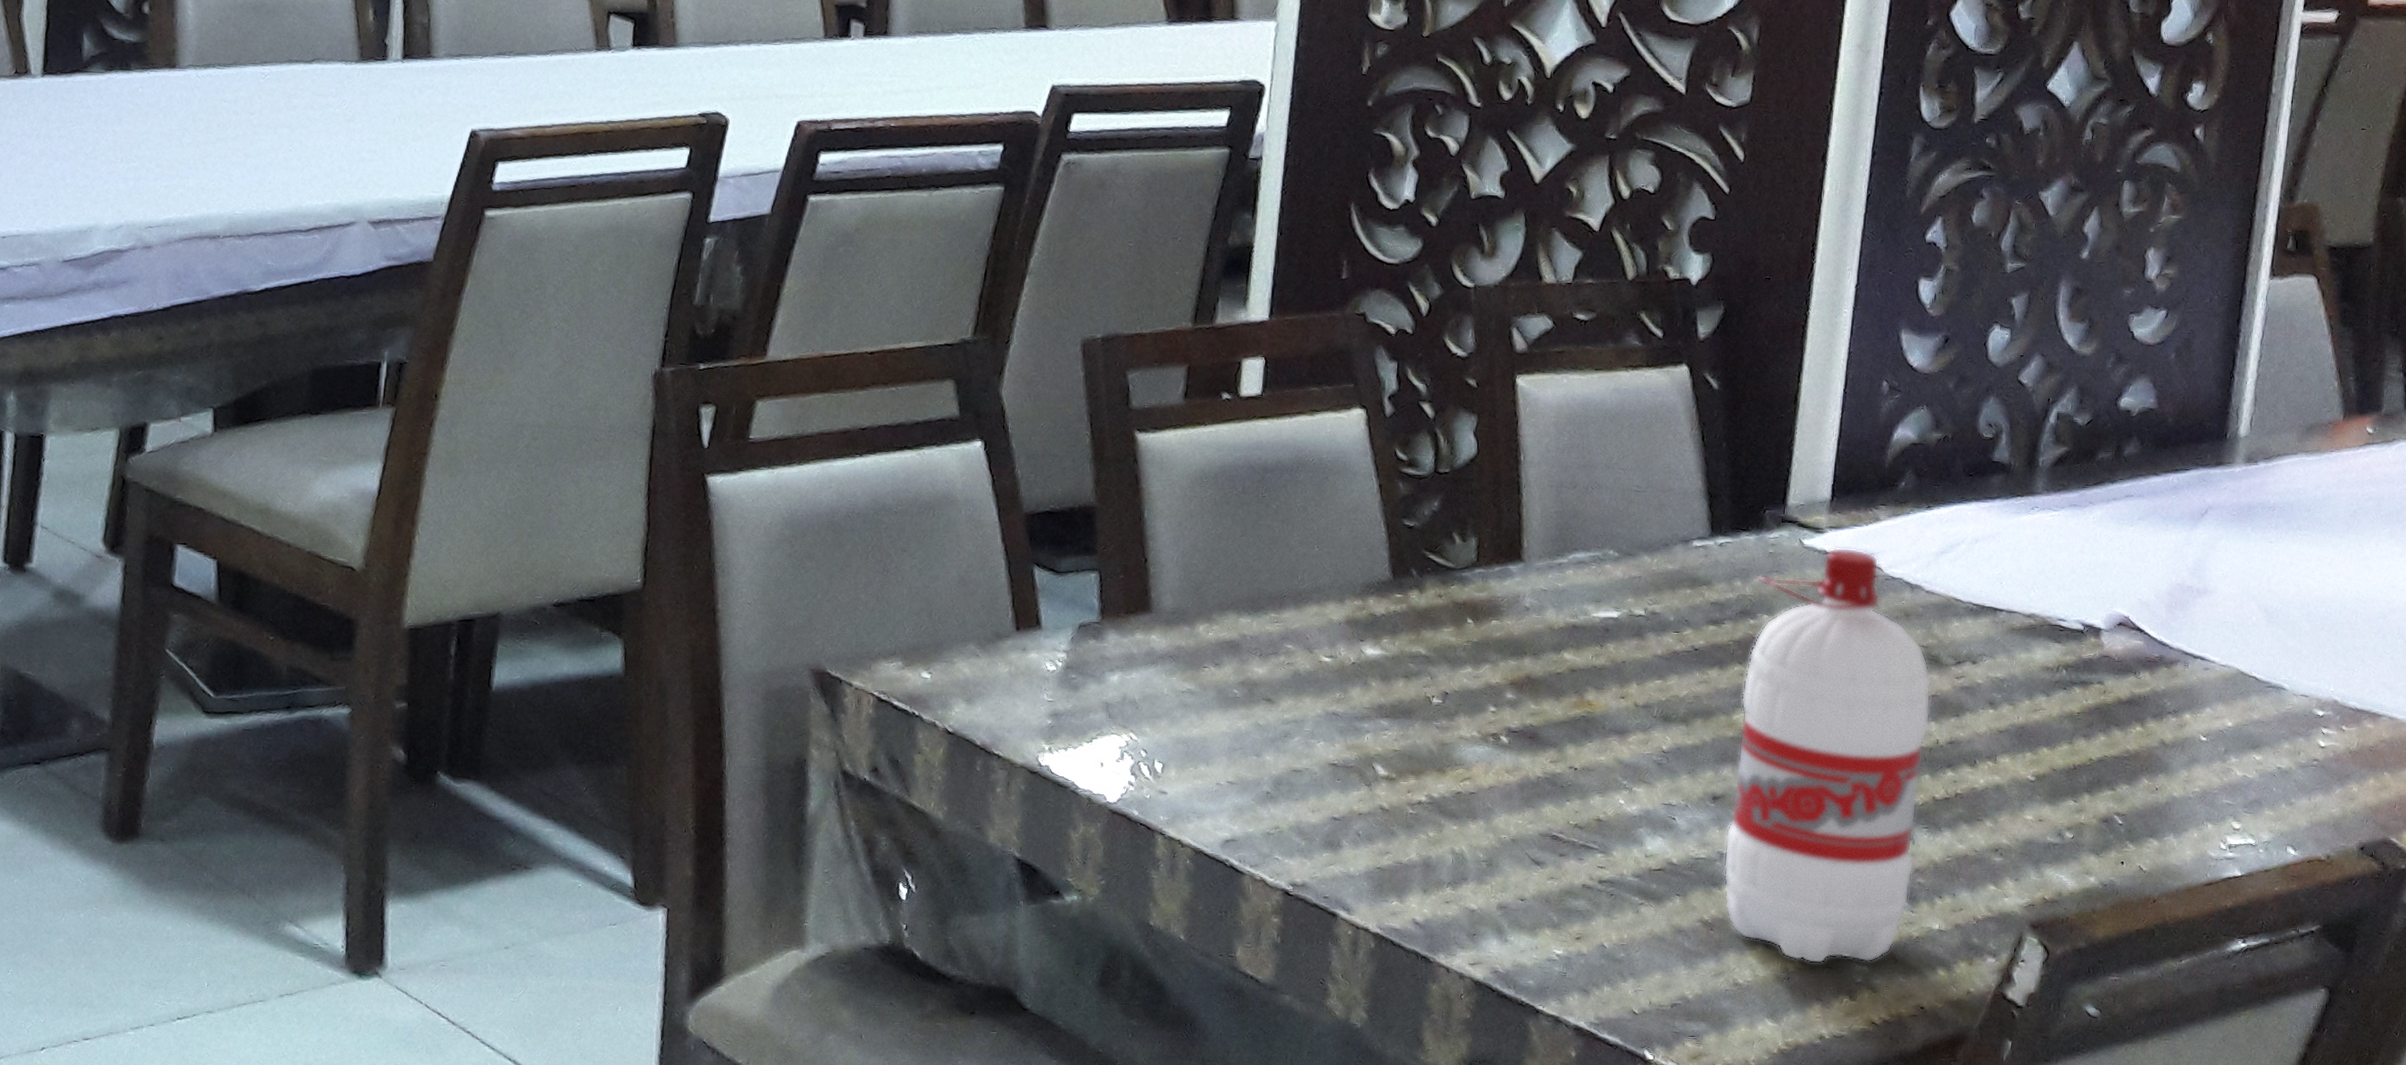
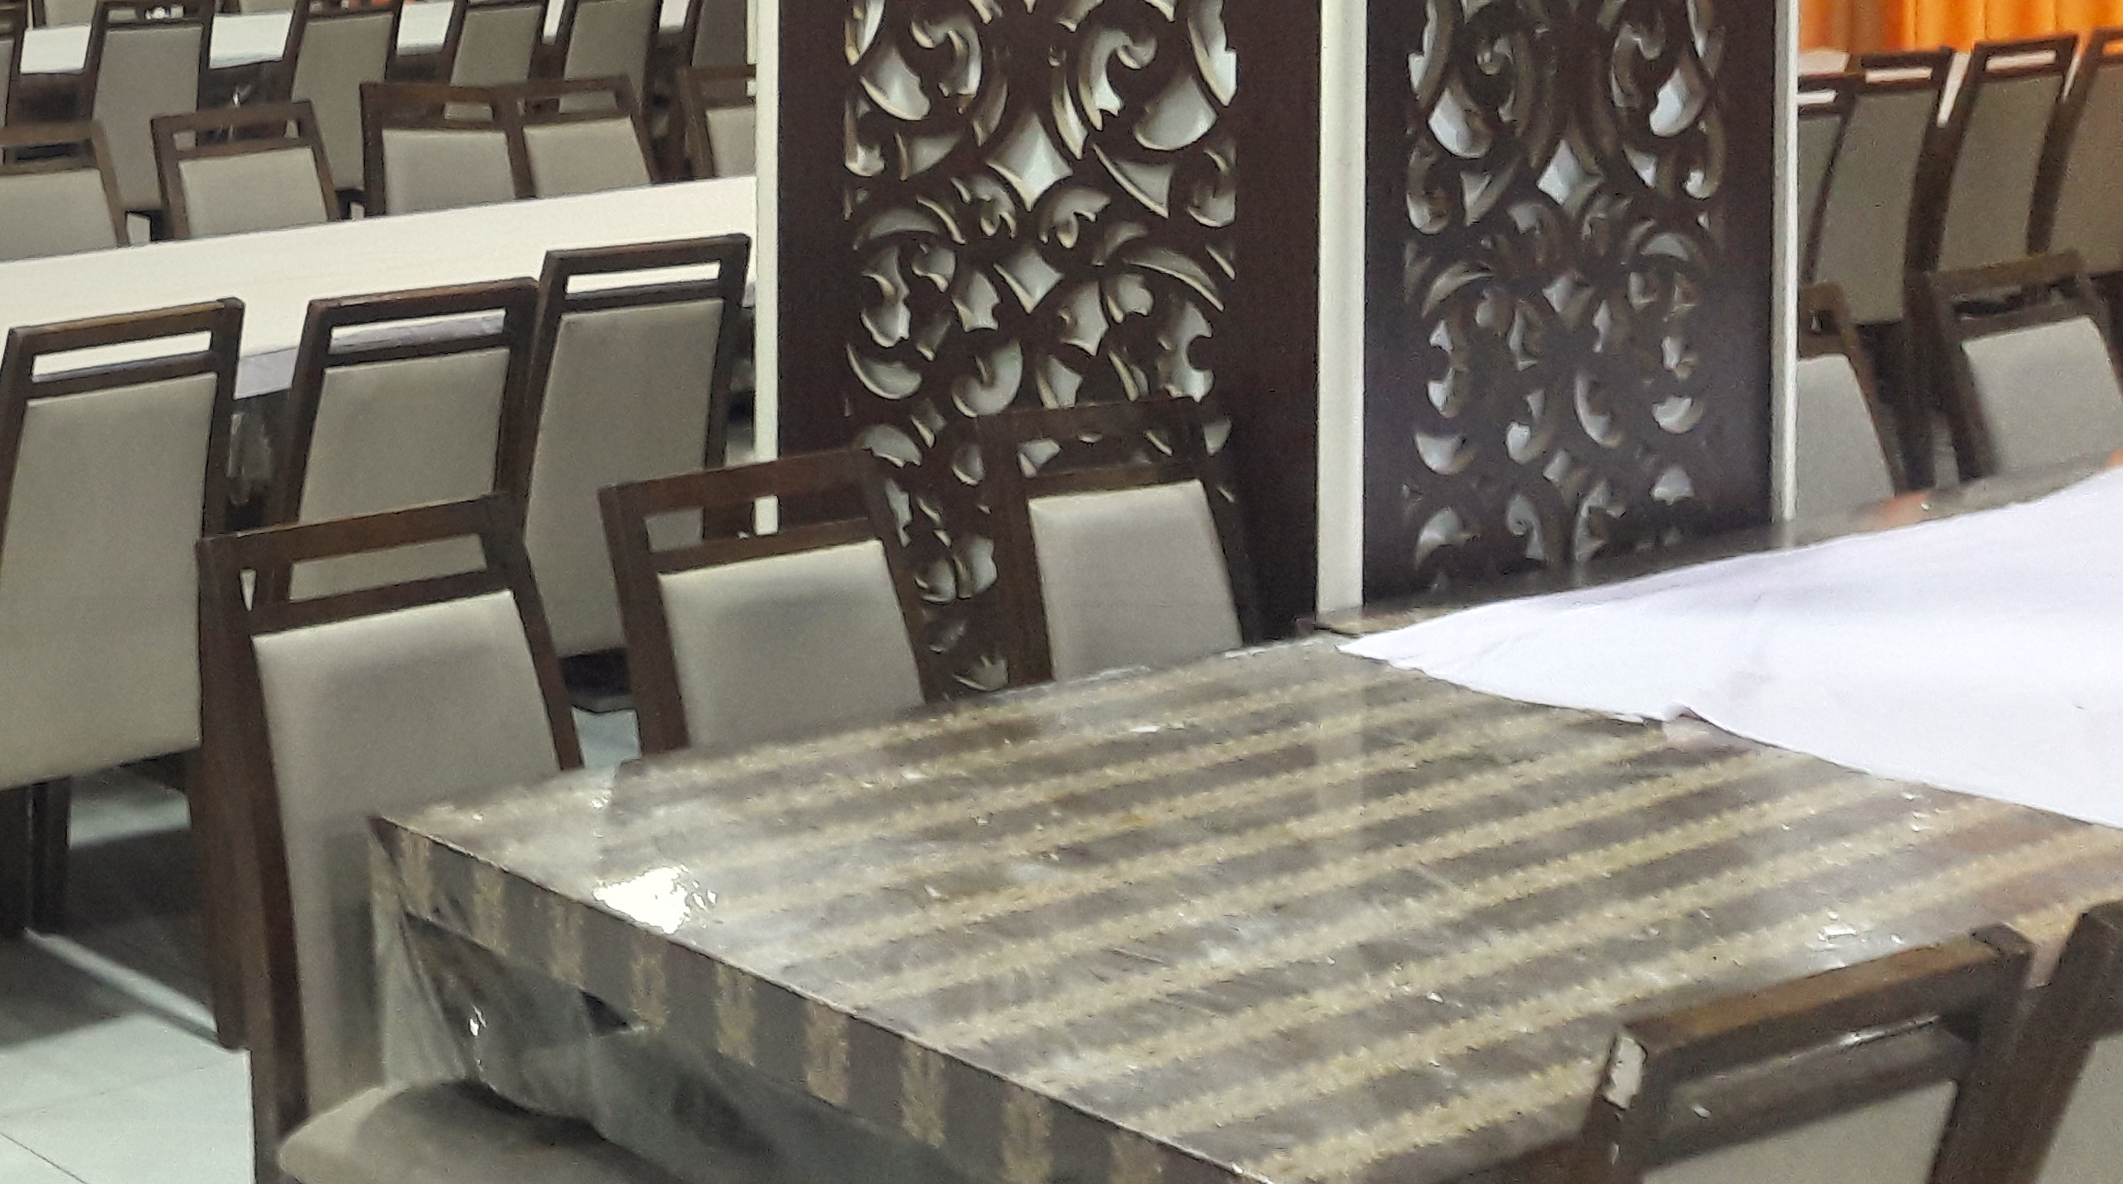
water bottle: present [1723,547,1932,964] -> none [1292,652,1493,1072]

